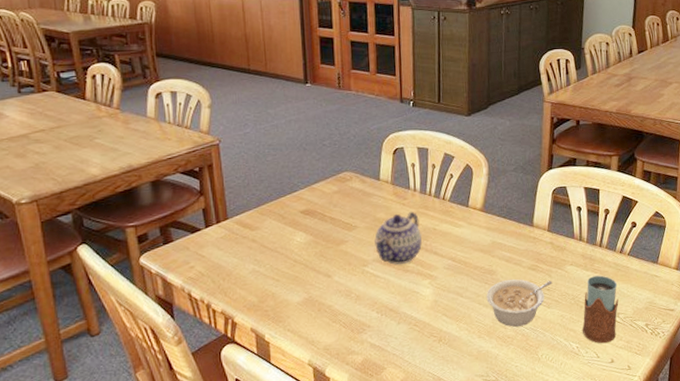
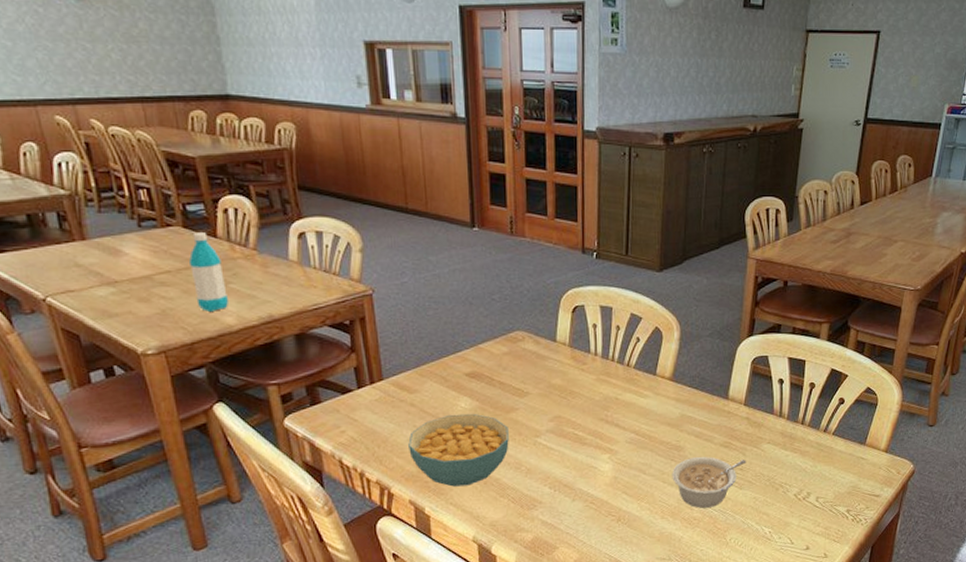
water bottle: none [61,96,95,164] -> present [189,233,230,311]
cereal bowl: none [250,246,340,315] -> present [408,413,509,487]
teapot: present [374,211,422,265] -> none [549,377,603,436]
drinking glass: present [582,275,619,344] -> none [776,455,819,529]

